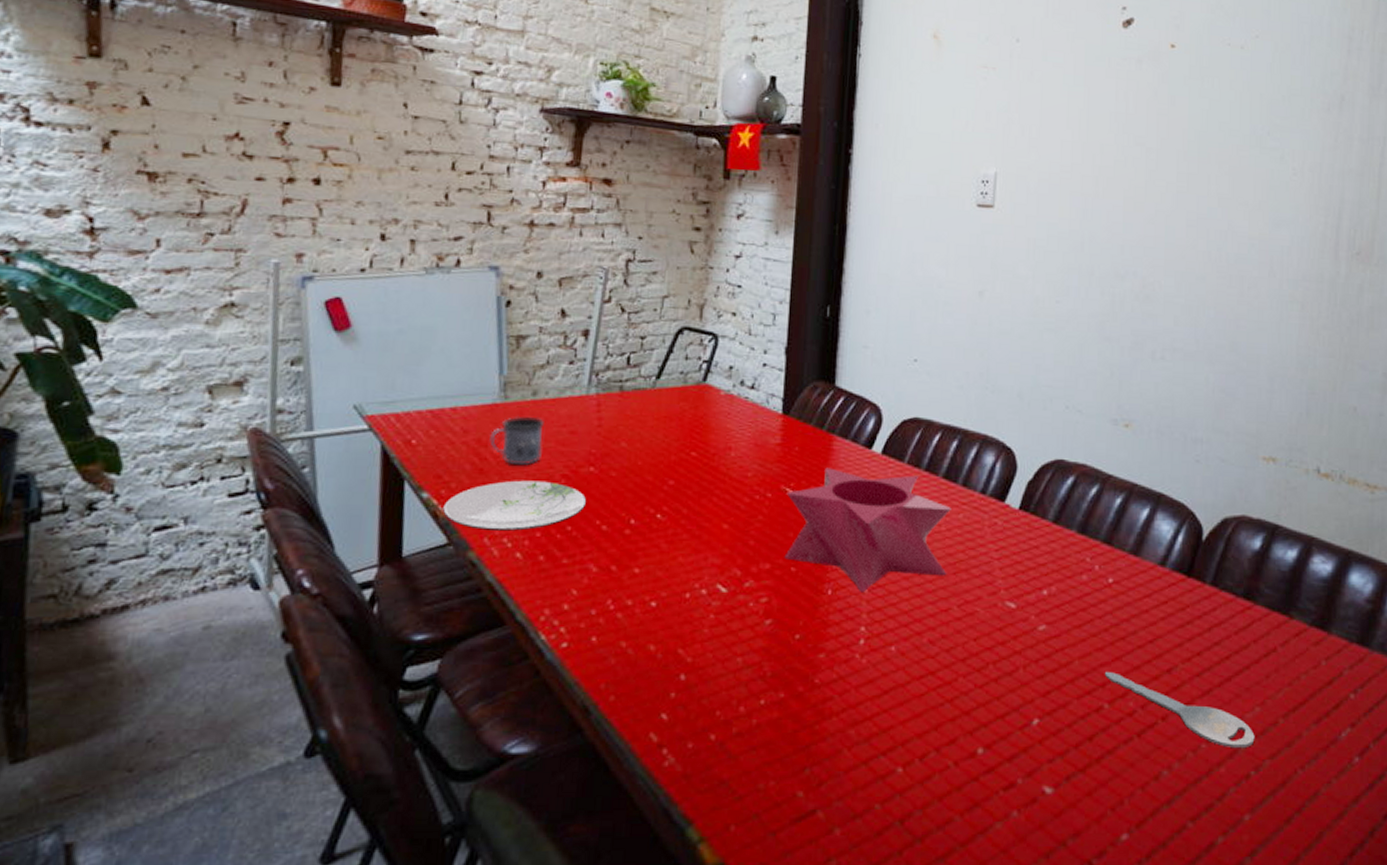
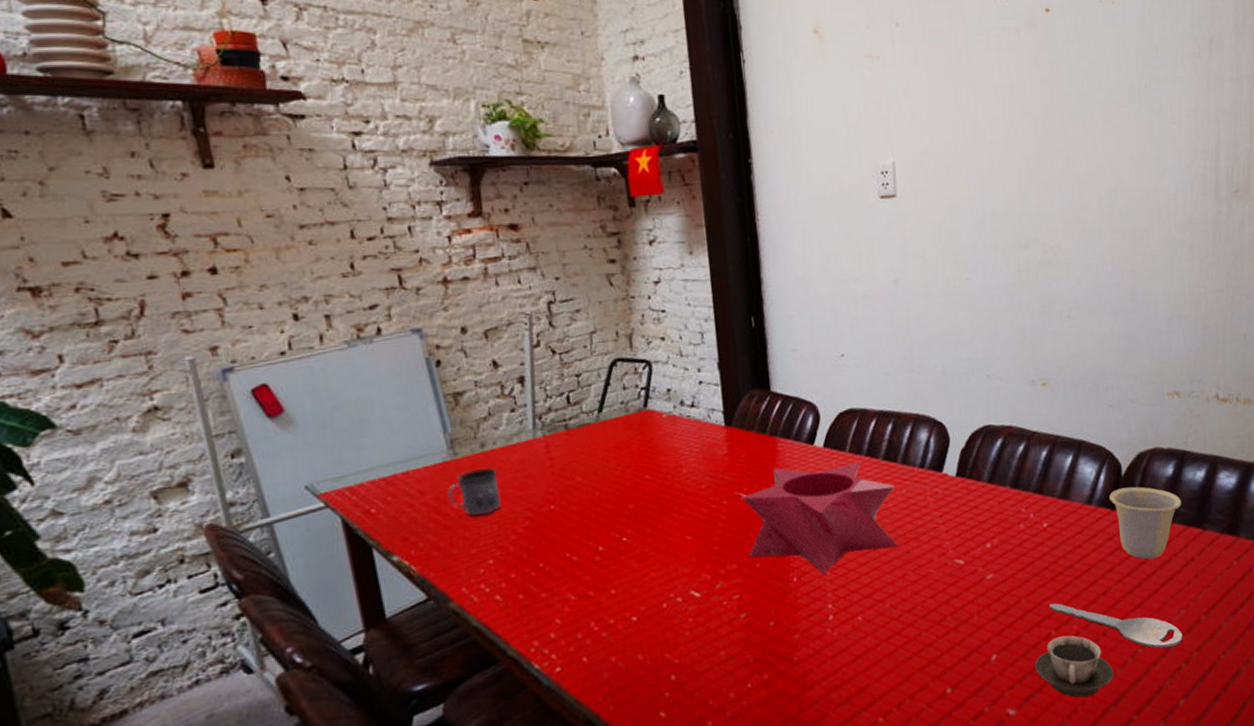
plate: present [443,480,587,531] -> none [415,525,554,582]
cup: none [1081,712,1171,788] -> present [1035,635,1115,698]
cup: none [1186,554,1267,641] -> present [1109,486,1182,560]

